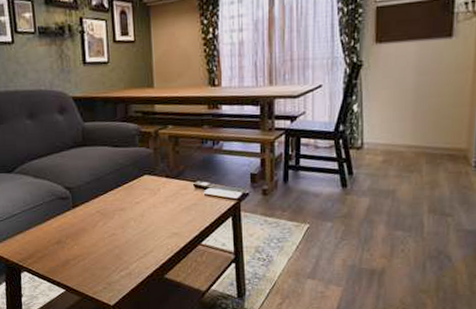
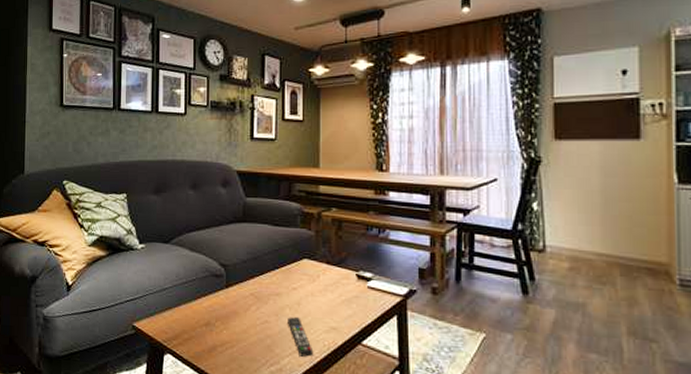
remote control: none [133,228,159,261] -> present [288,317,314,357]

